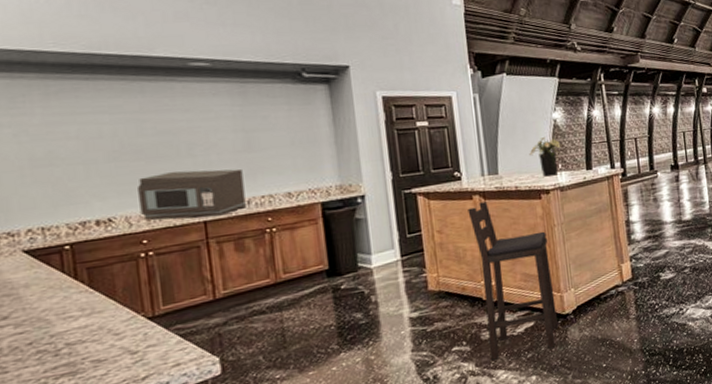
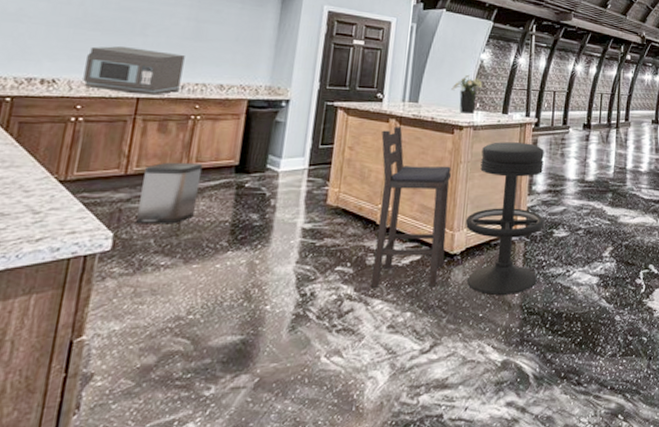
pedal bin: none [233,274,296,344] -> present [136,162,203,224]
bar stool: none [570,194,653,346] -> present [465,142,545,295]

